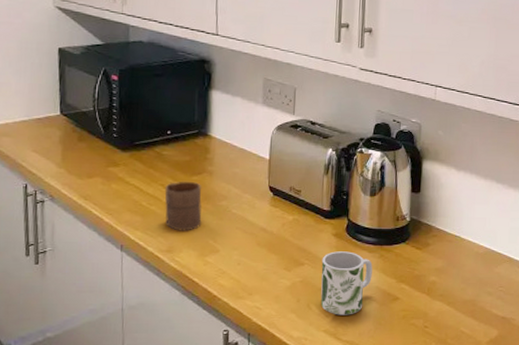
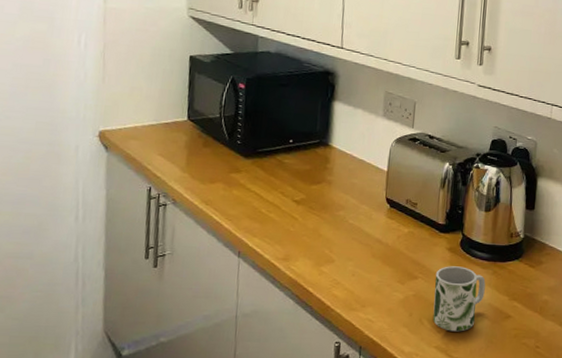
cup: present [164,182,202,231] -> none [283,190,321,240]

